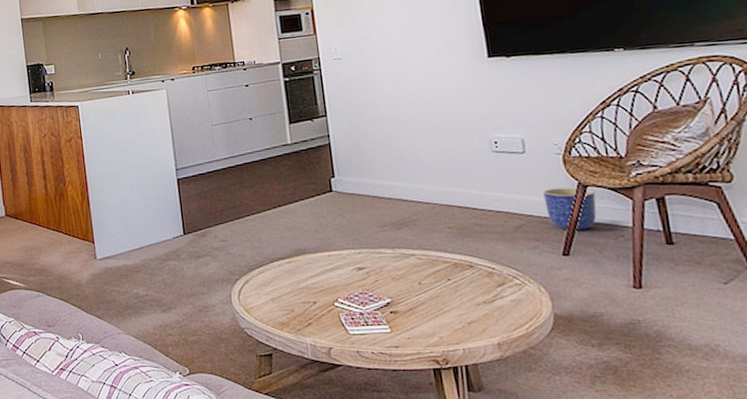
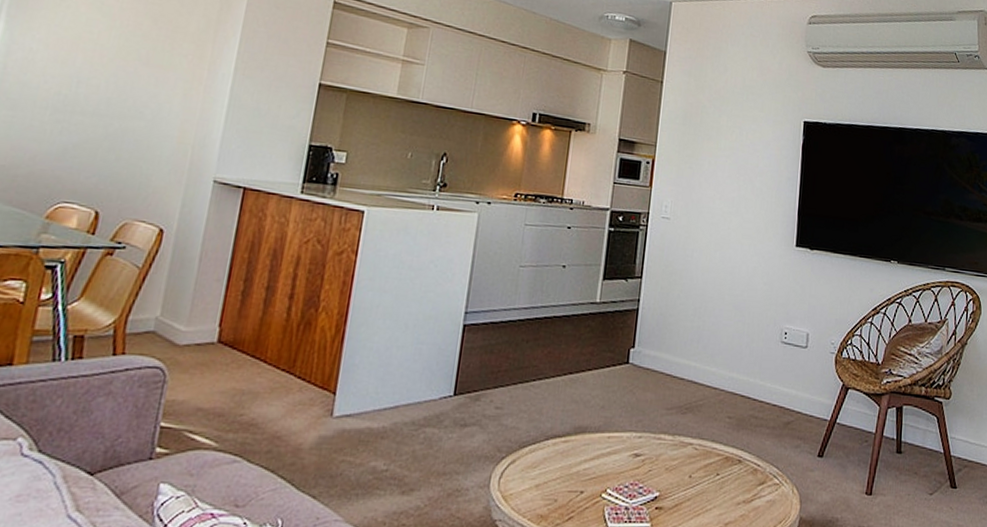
planter: present [543,187,597,230] -> none [813,387,853,432]

